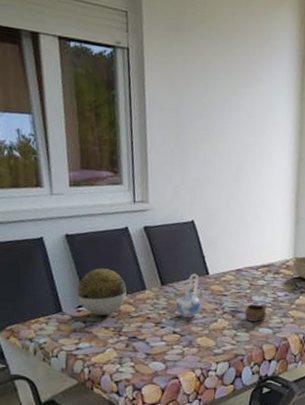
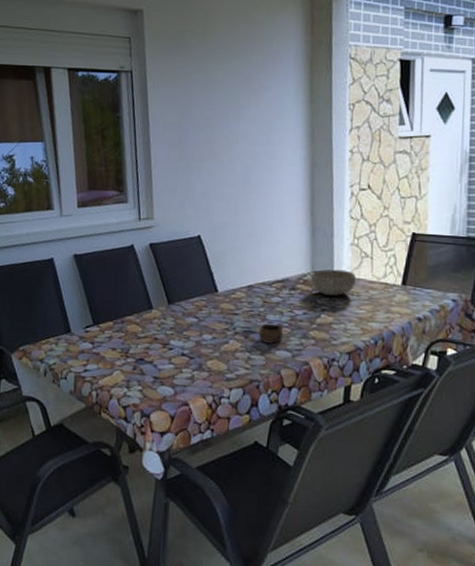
decorative ball: present [77,268,127,316] -> none [85,287,134,337]
ceramic pitcher: present [175,273,202,318] -> none [183,291,211,339]

